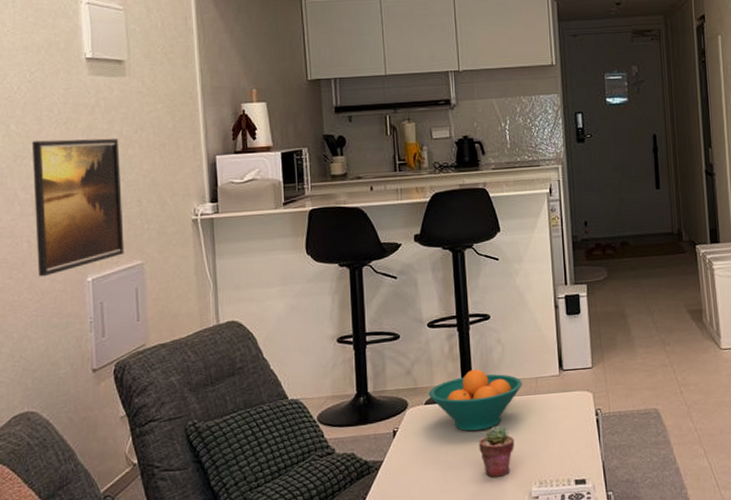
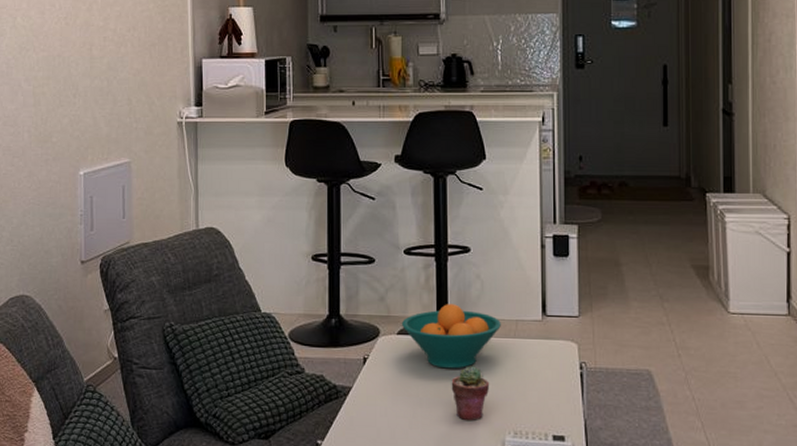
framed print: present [31,138,124,277] -> none [35,34,114,167]

